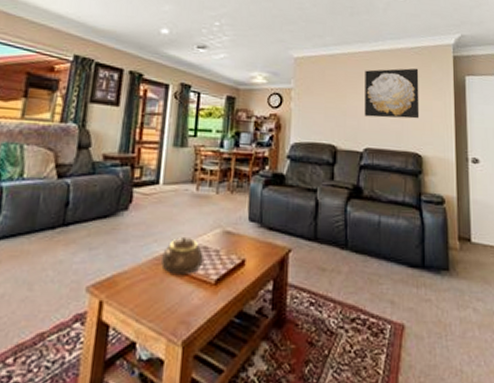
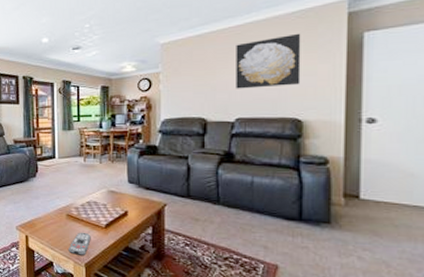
teapot: present [161,236,203,274] -> none [64,194,94,221]
remote control: none [161,292,195,328] -> present [68,232,91,255]

